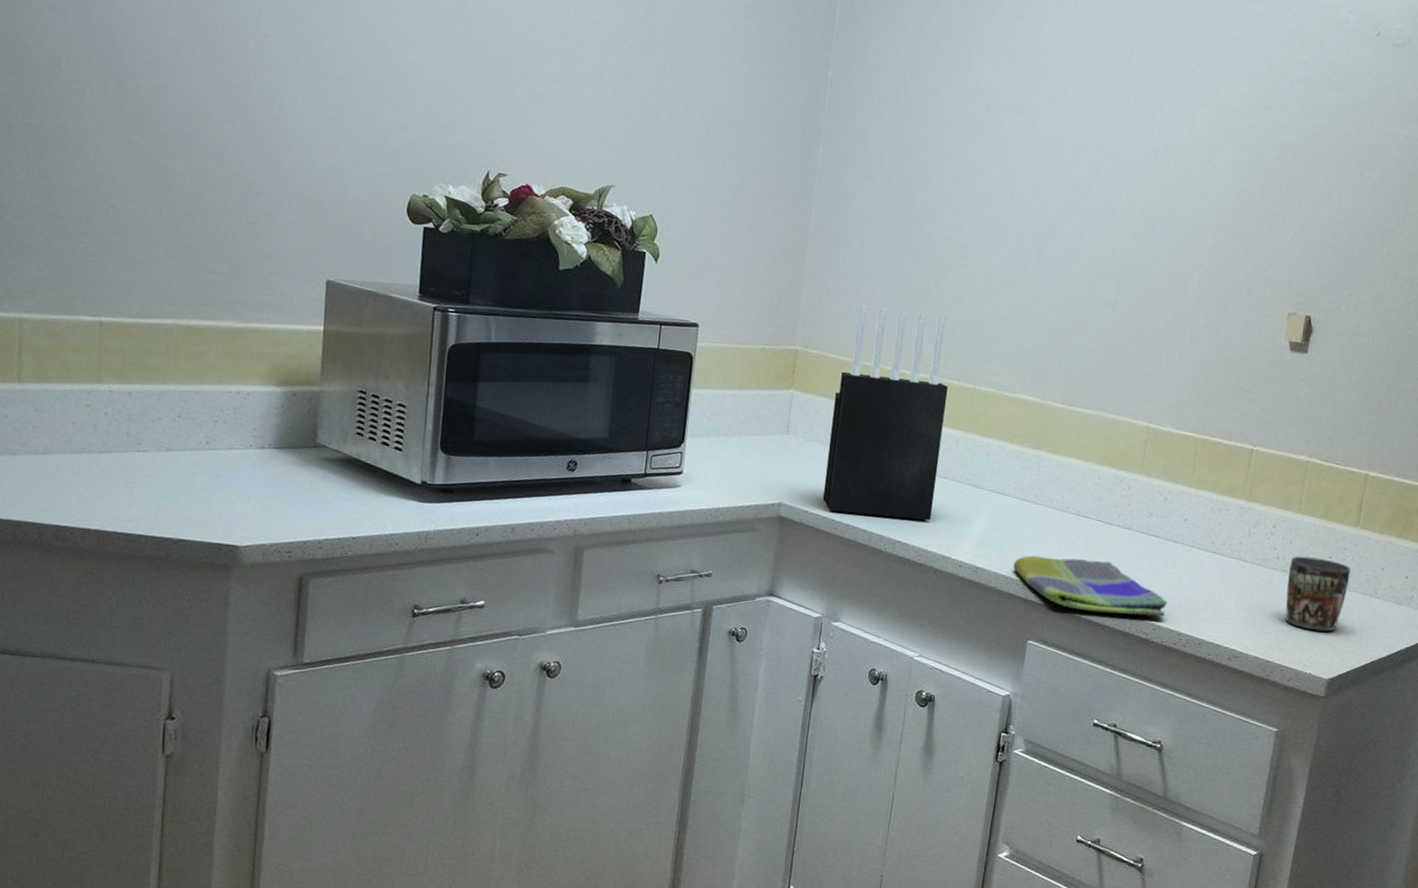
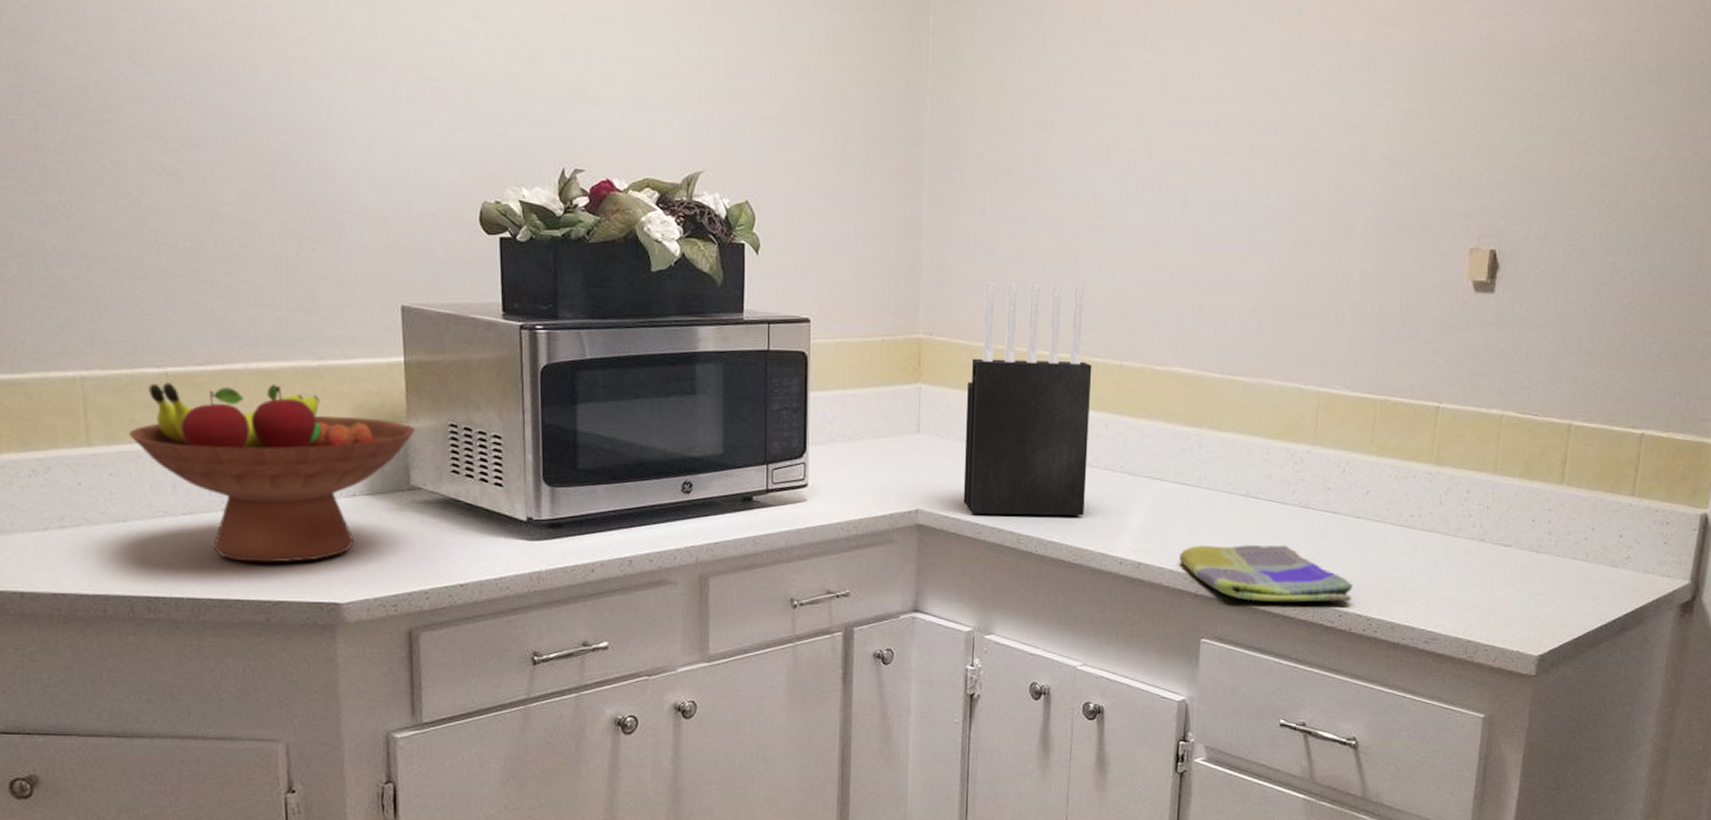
fruit bowl: none [58,330,328,505] -> present [128,382,416,563]
mug: present [1286,556,1351,632] -> none [1486,522,1557,604]

